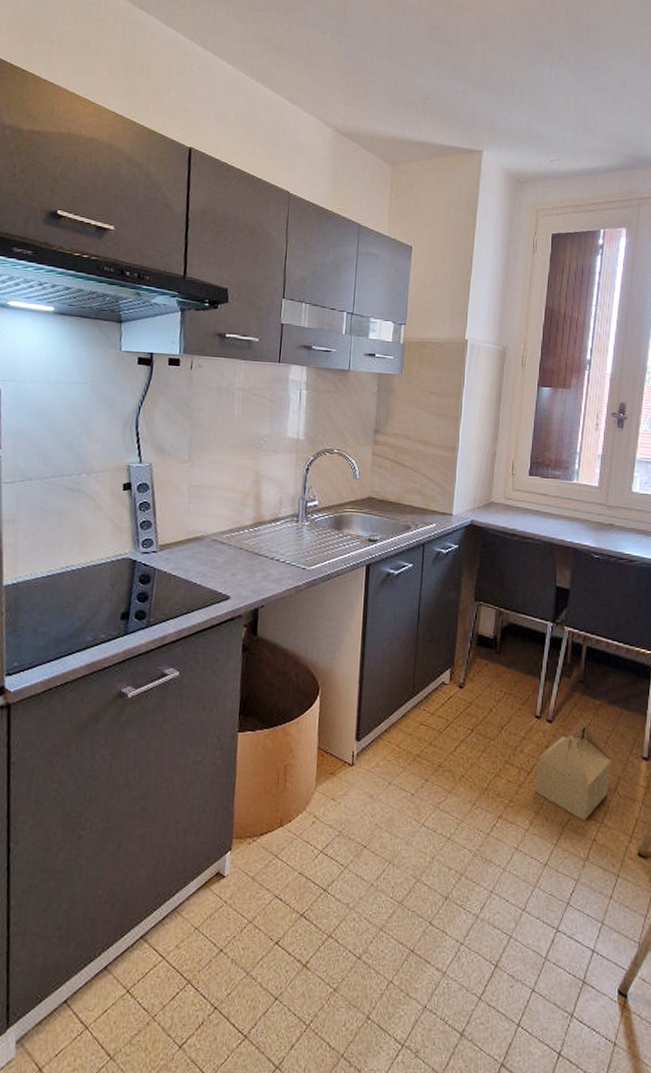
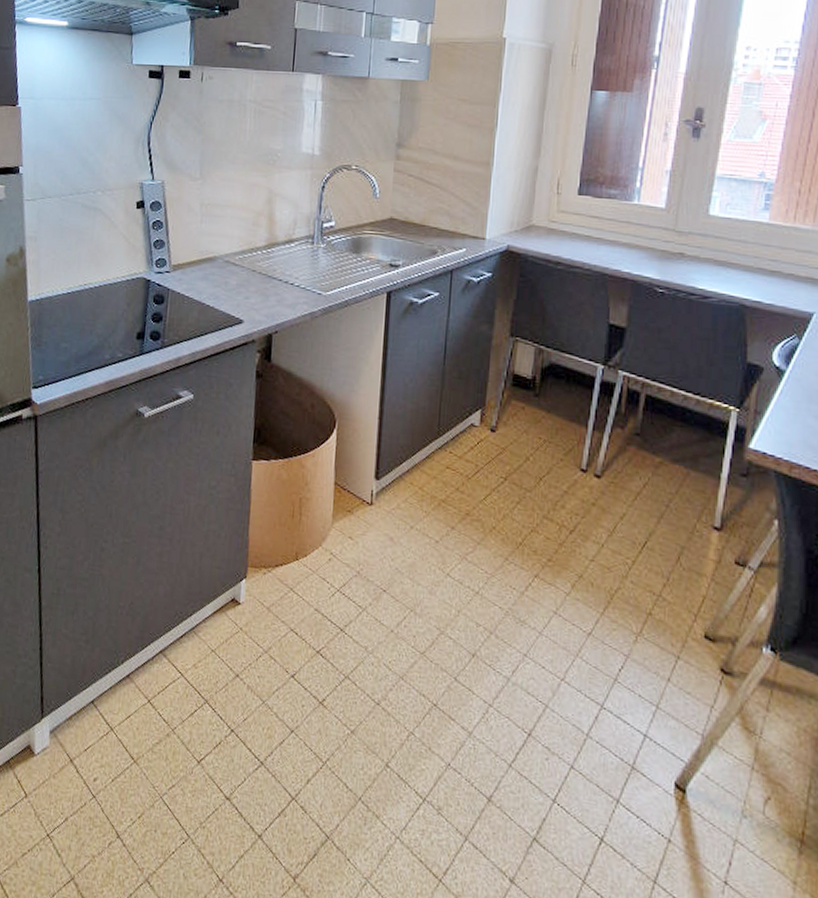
cardboard box: present [534,723,612,822] -> none [577,482,674,592]

